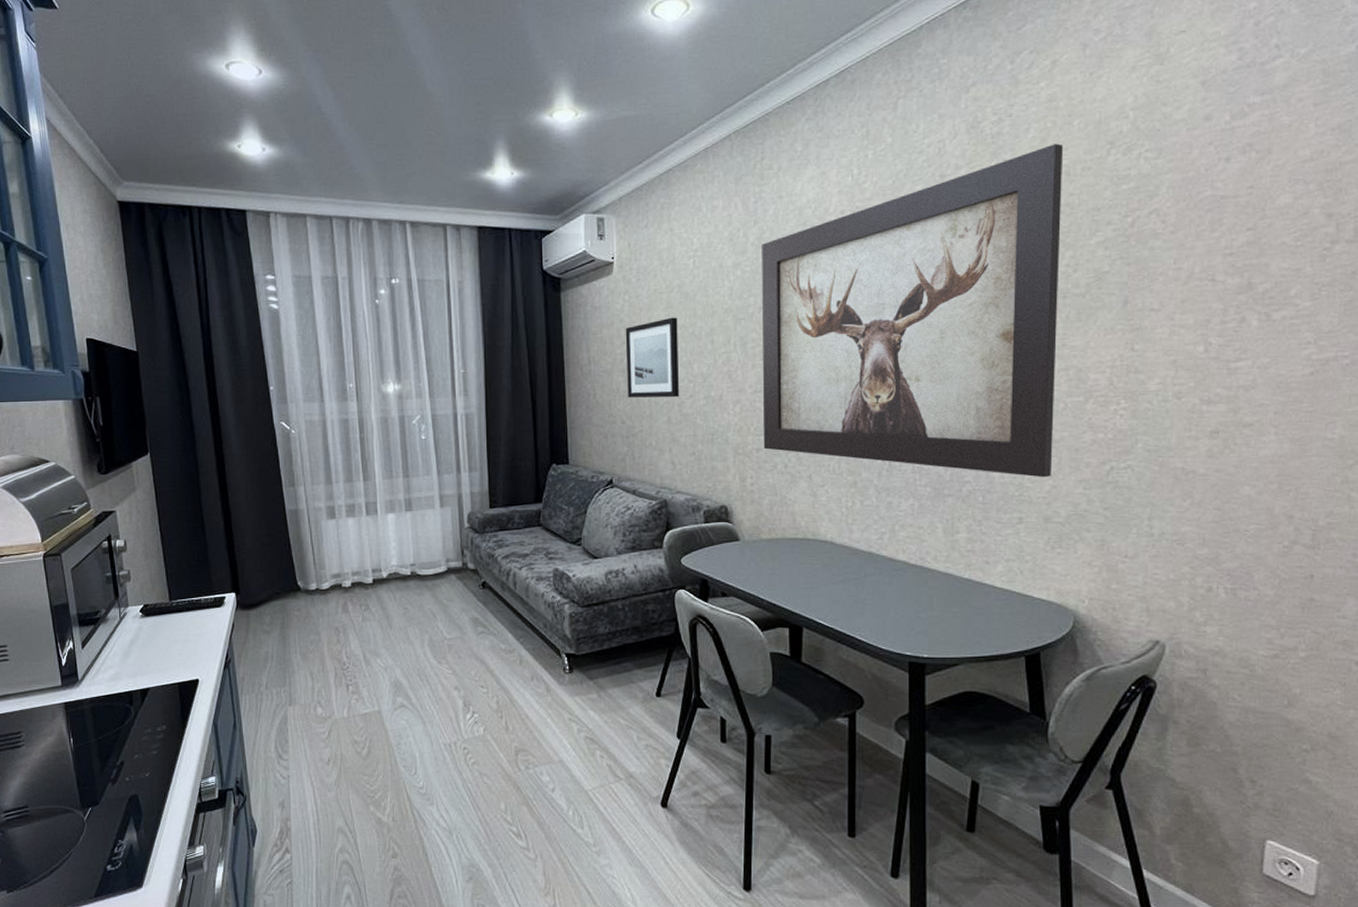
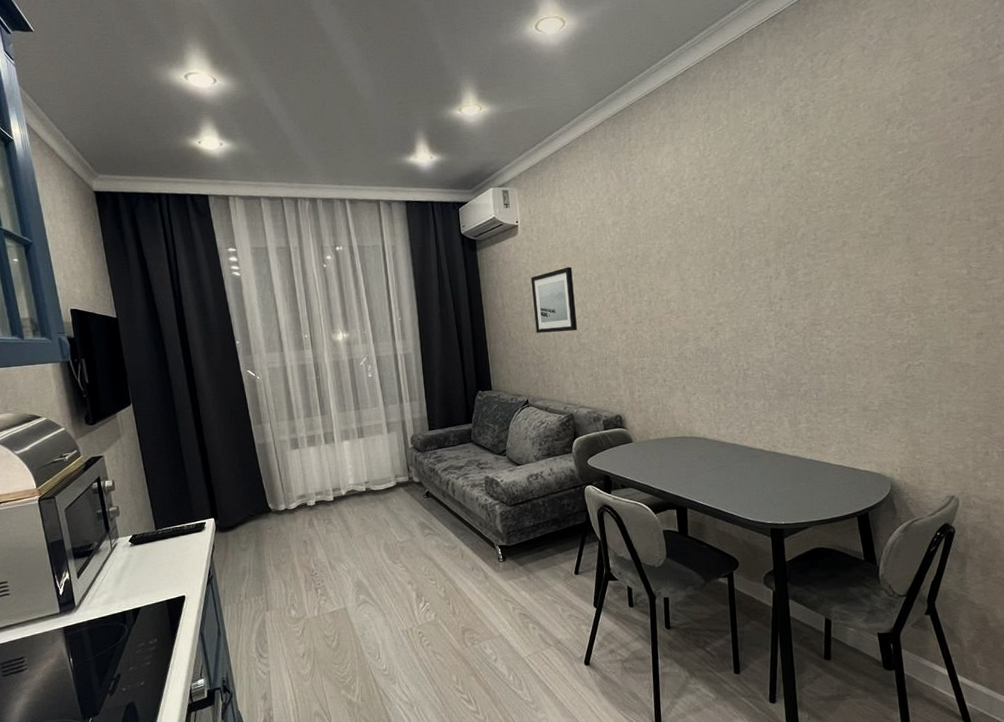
wall art: present [762,143,1064,478] -> none [634,121,866,377]

